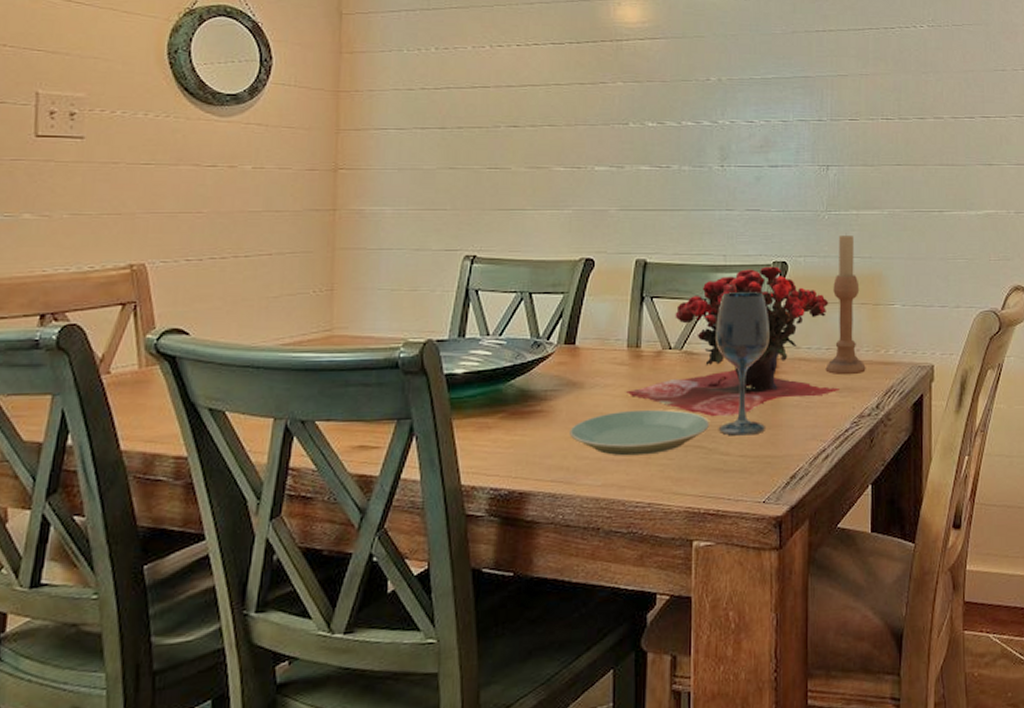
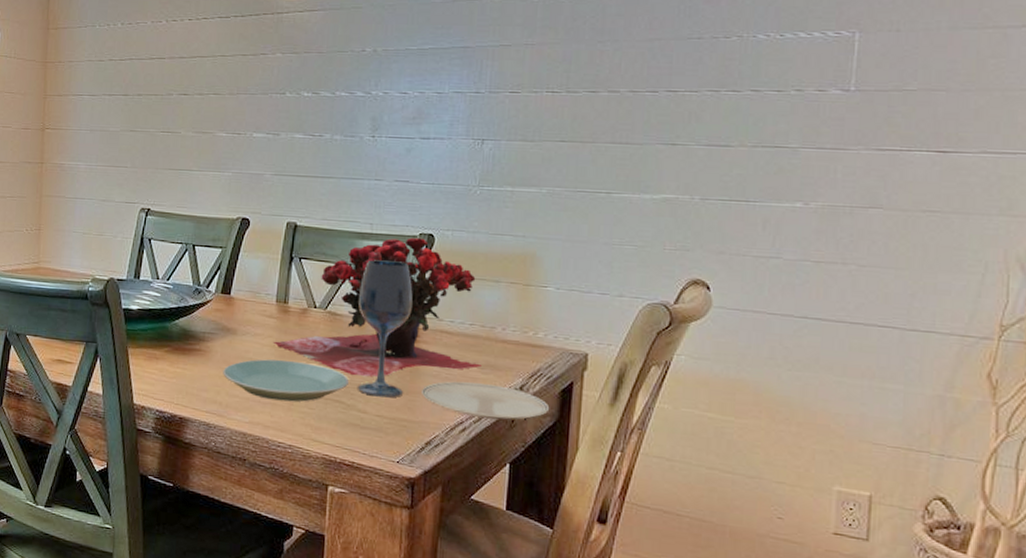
plate: none [784,407,904,443] -> present [422,381,550,421]
candlestick: present [827,233,866,376] -> none [469,209,512,354]

